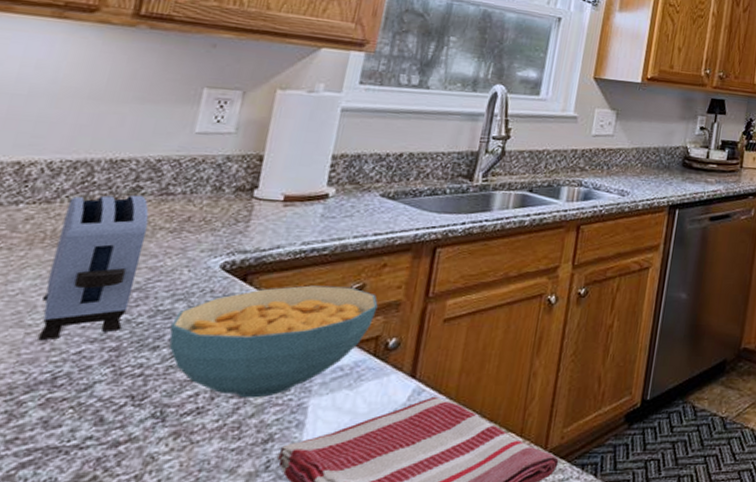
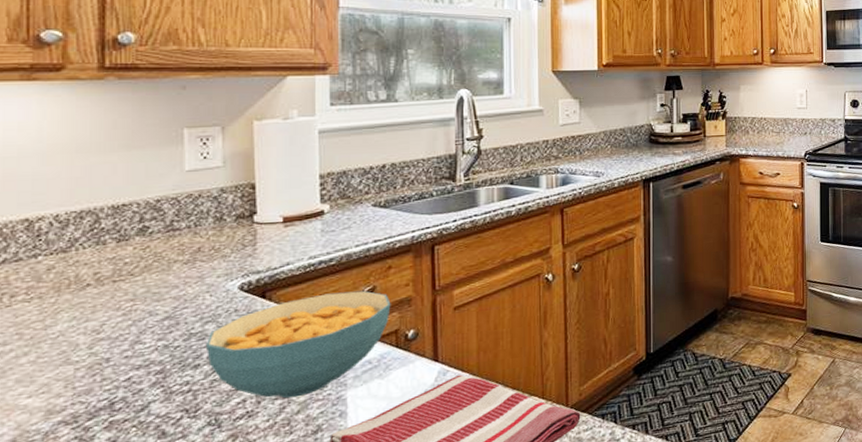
toaster: present [38,194,149,341] -> none [83,234,163,374]

